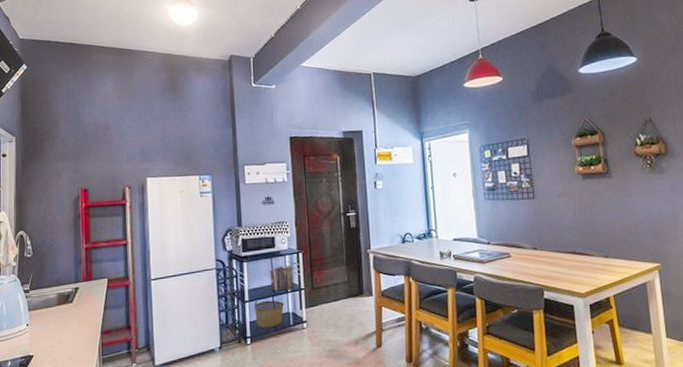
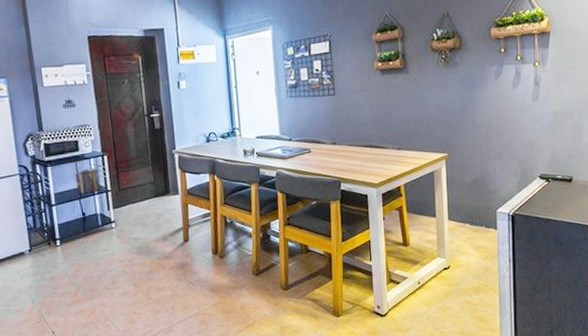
basket: present [254,300,284,329] -> none [61,202,92,231]

